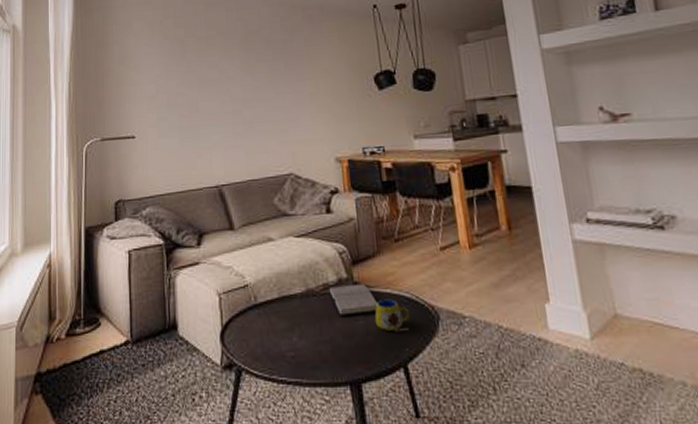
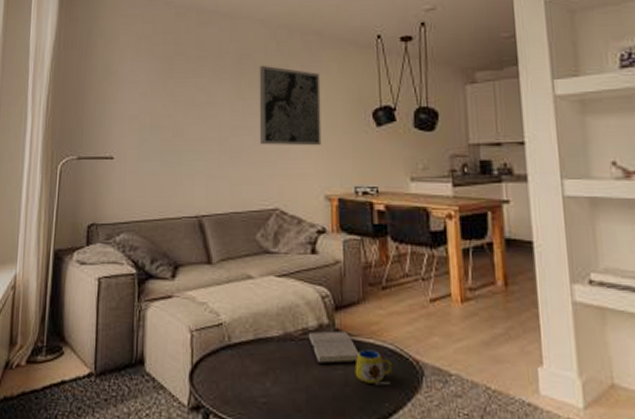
wall art: none [265,40,329,115] -> present [259,65,322,146]

